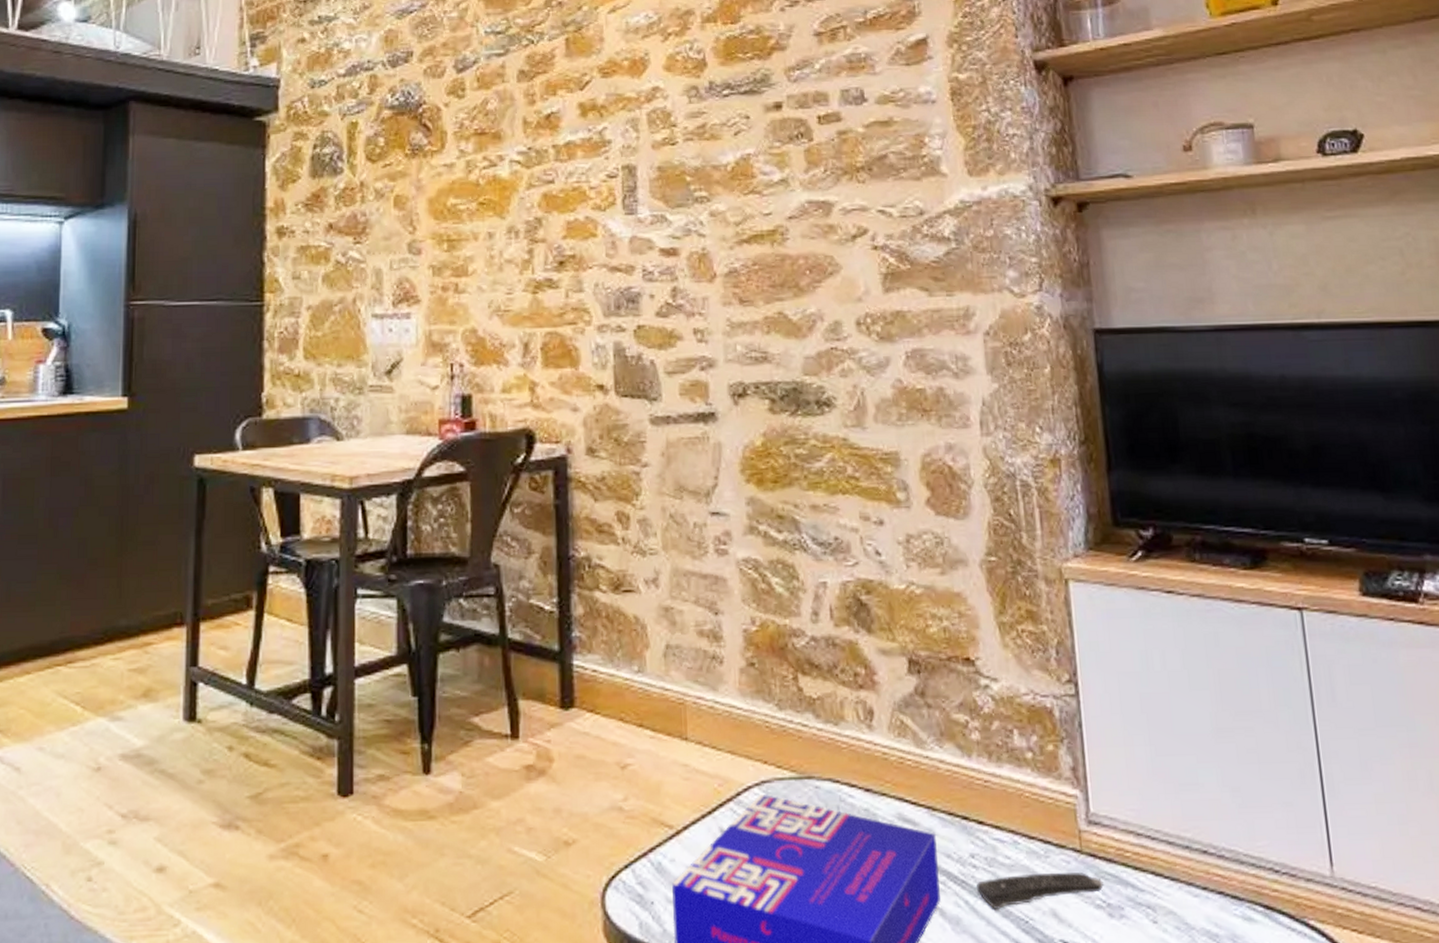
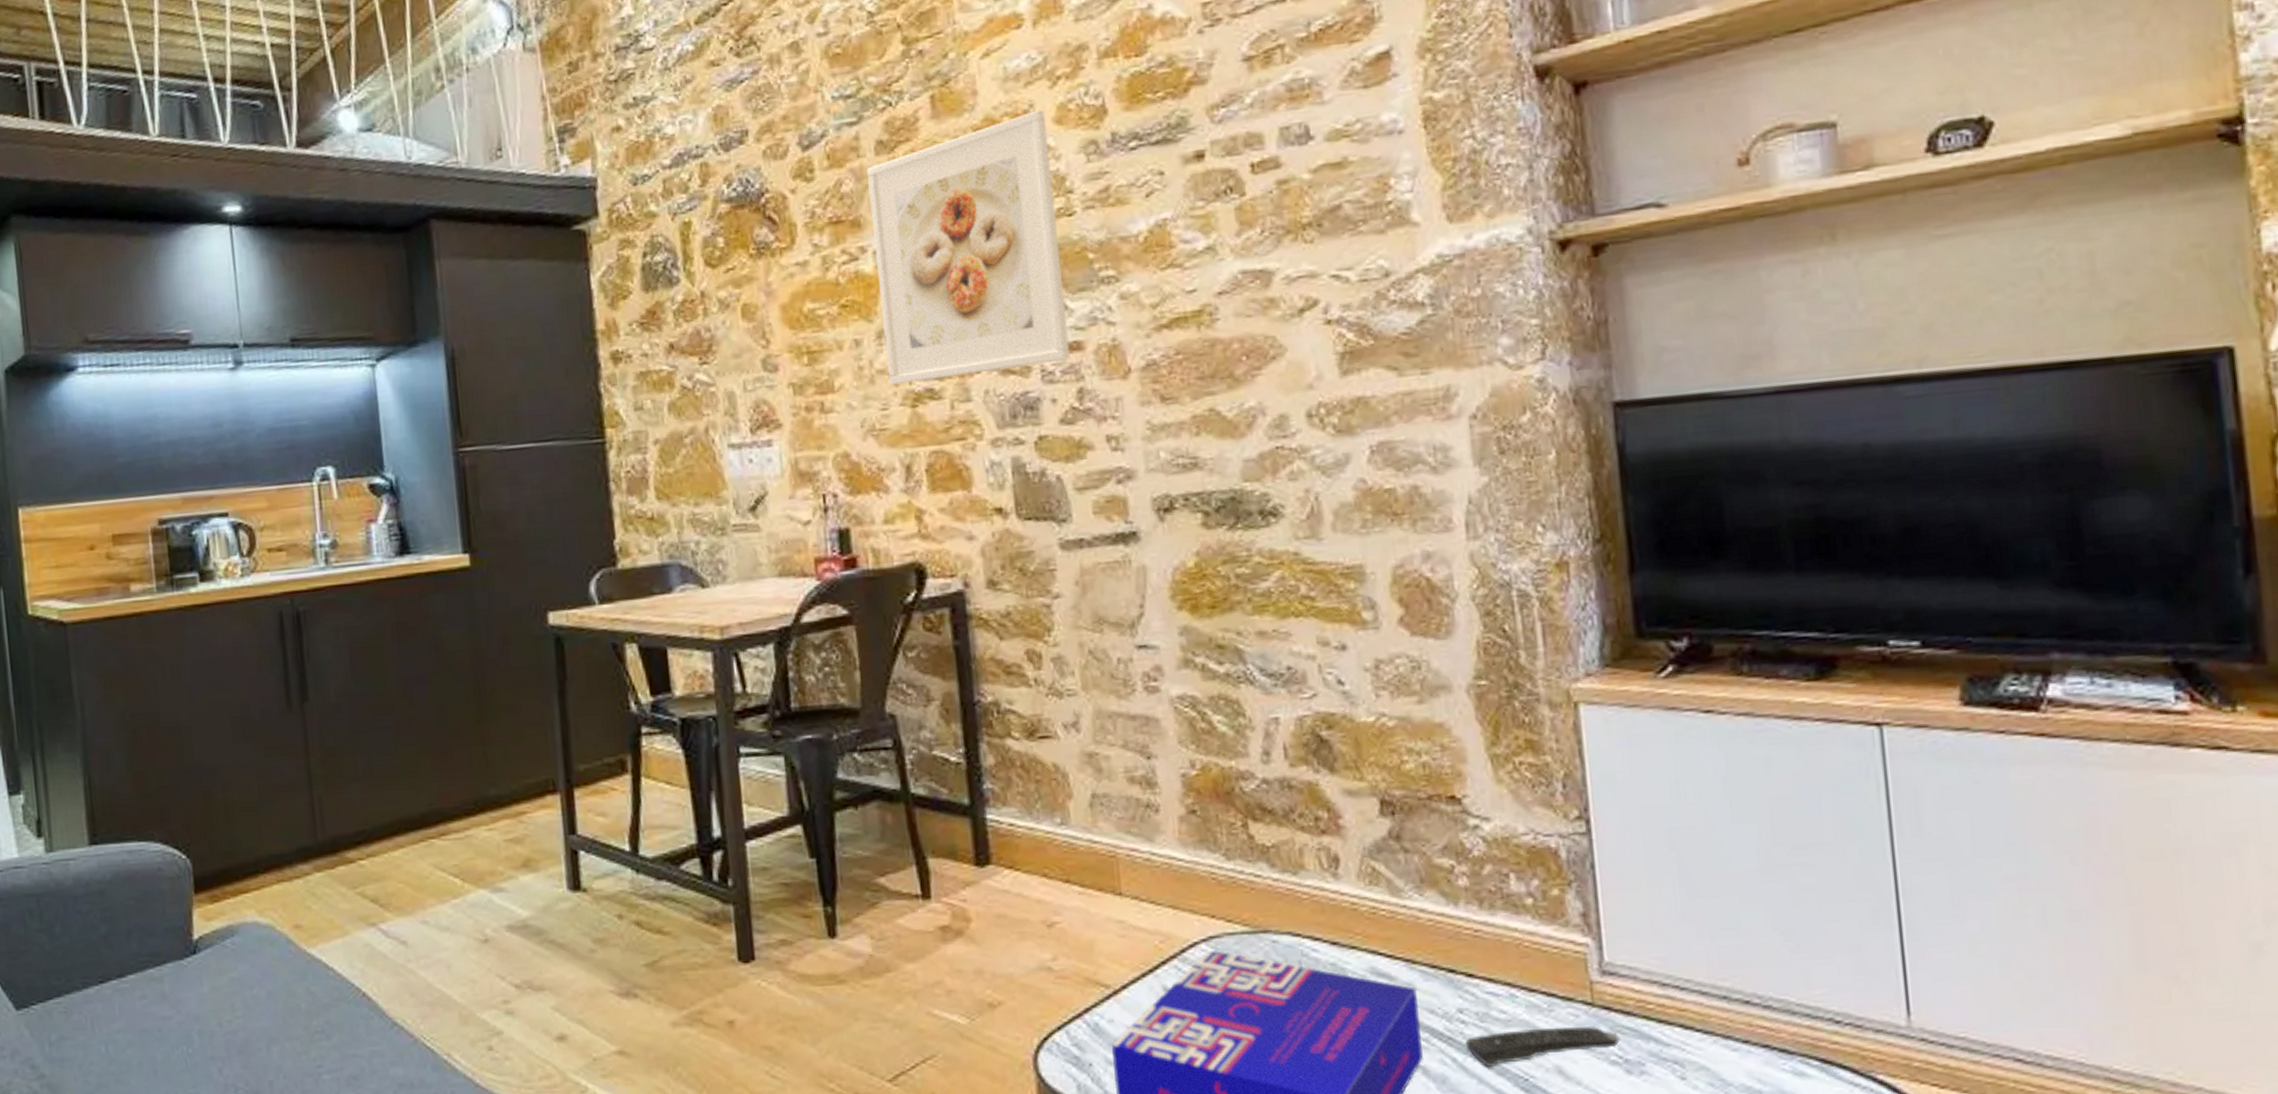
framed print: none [509,58,667,273] -> present [867,109,1070,385]

